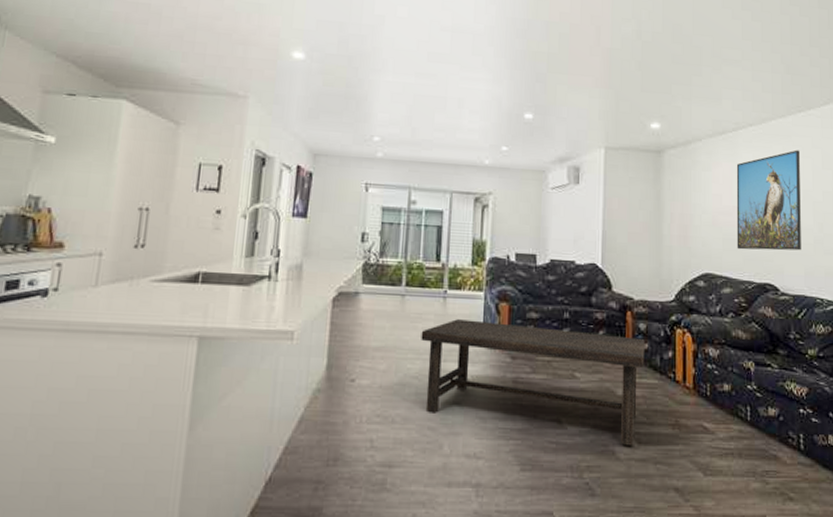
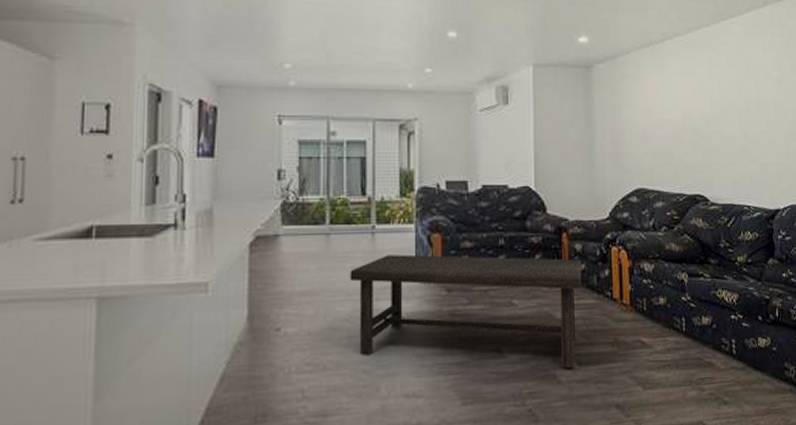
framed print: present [736,150,801,251] -> none [664,58,729,163]

